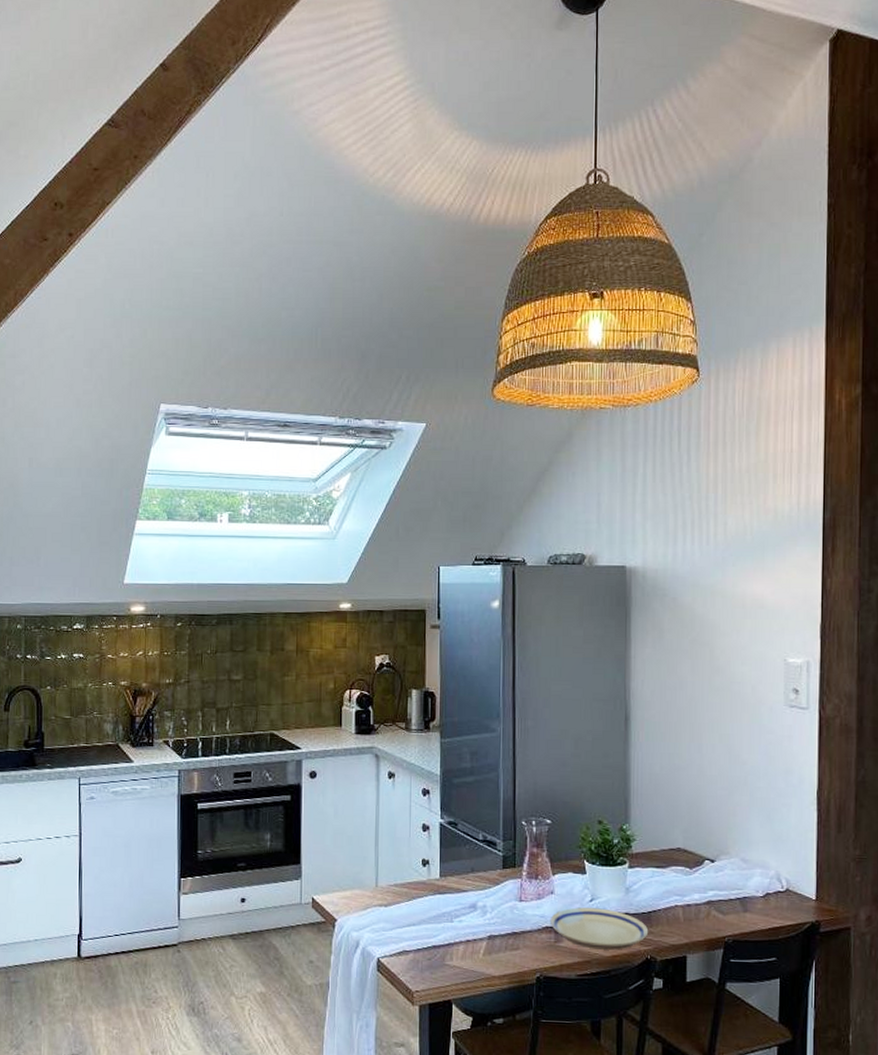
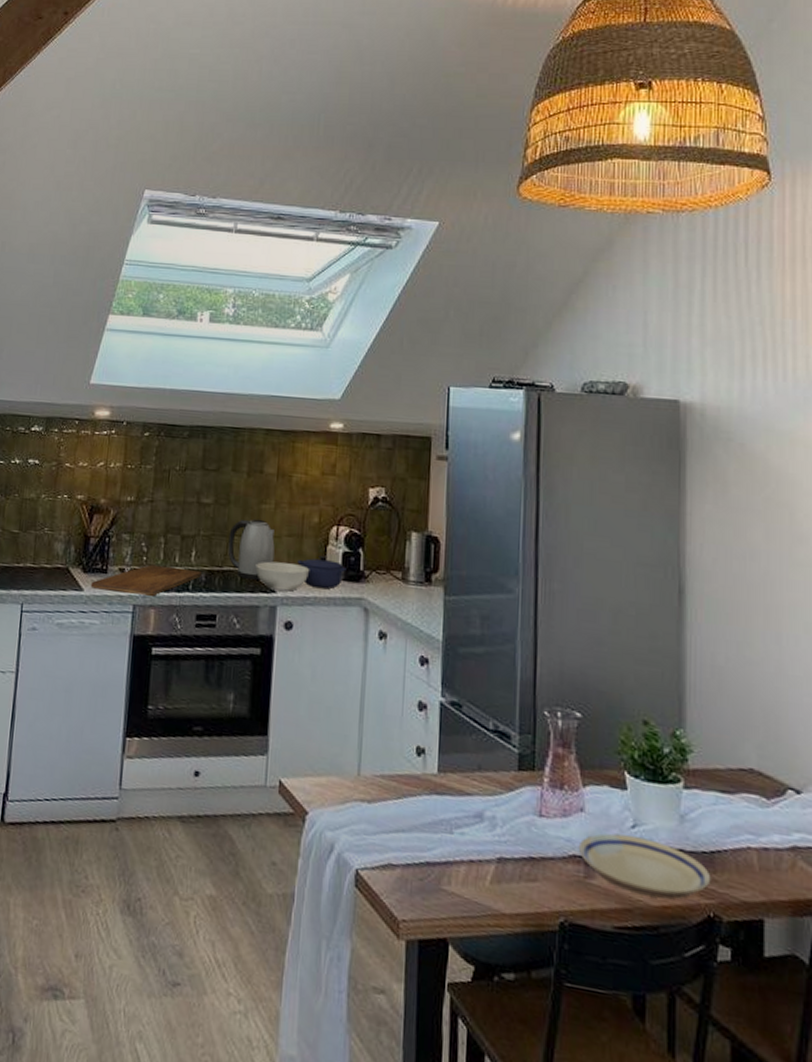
cutting board: none [139,735,236,761] -> present [90,564,202,596]
kettle: none [257,689,298,741] -> present [227,518,275,581]
bowl: none [282,724,329,747] -> present [255,561,310,592]
cooking pot: none [318,715,359,742] -> present [297,554,347,589]

